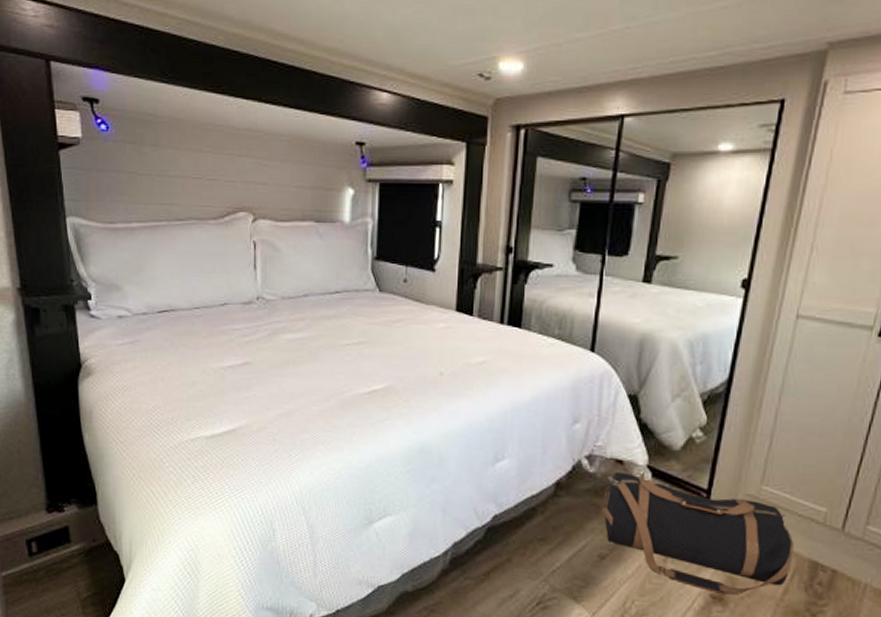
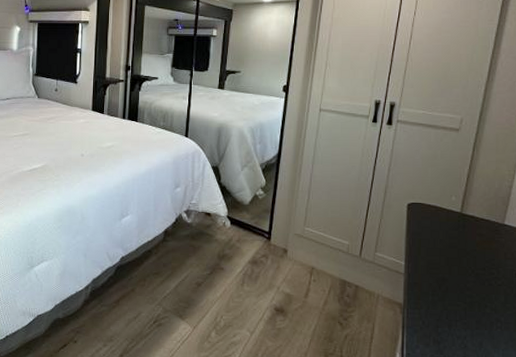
duffel bag: present [601,472,794,596] -> none [197,222,329,308]

